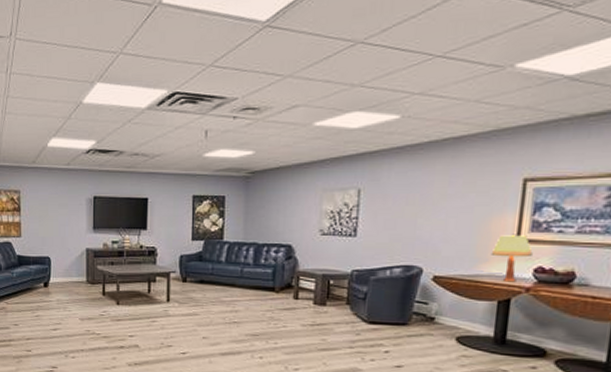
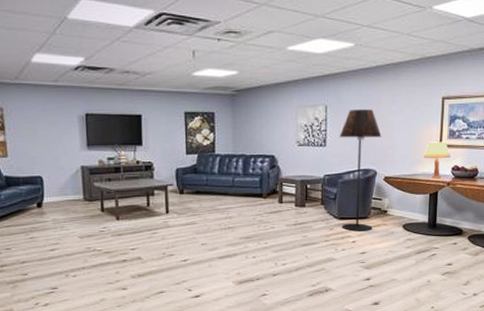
floor lamp: none [373,194,432,341] -> present [340,109,382,232]

